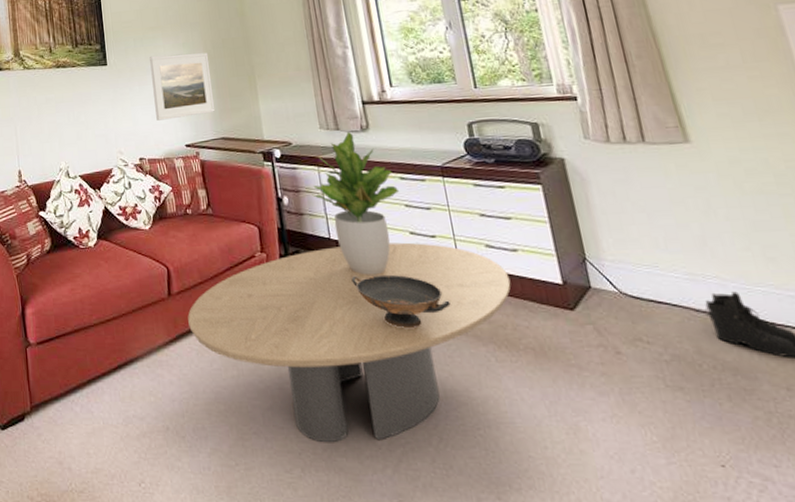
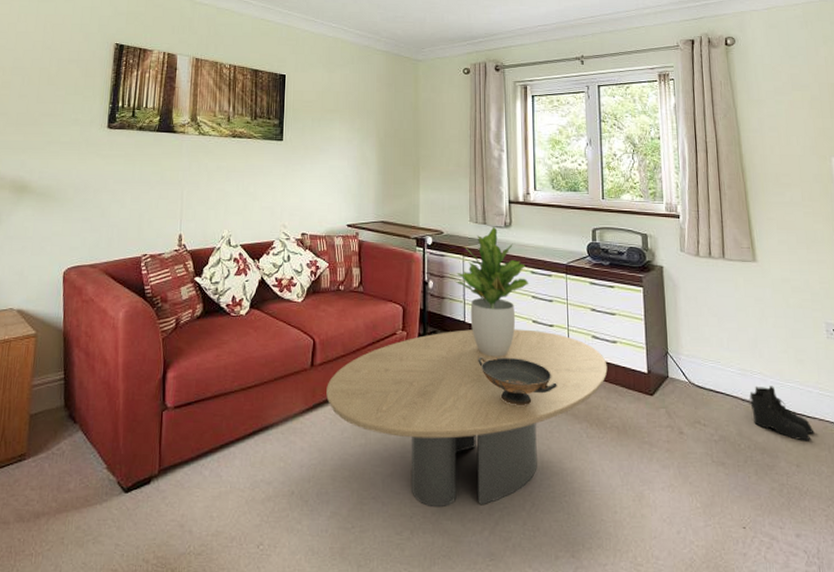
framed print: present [150,52,216,121] -> none [323,137,380,199]

